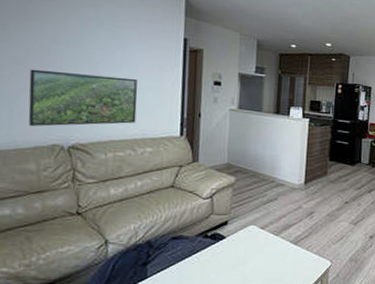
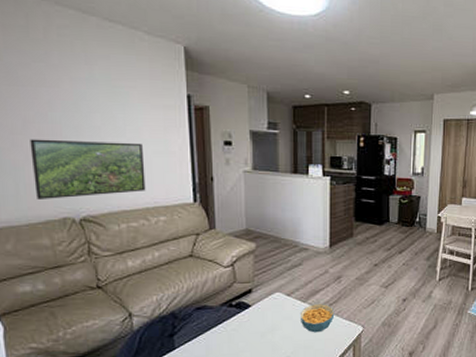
cereal bowl: none [272,237,305,266] -> present [299,303,335,333]

